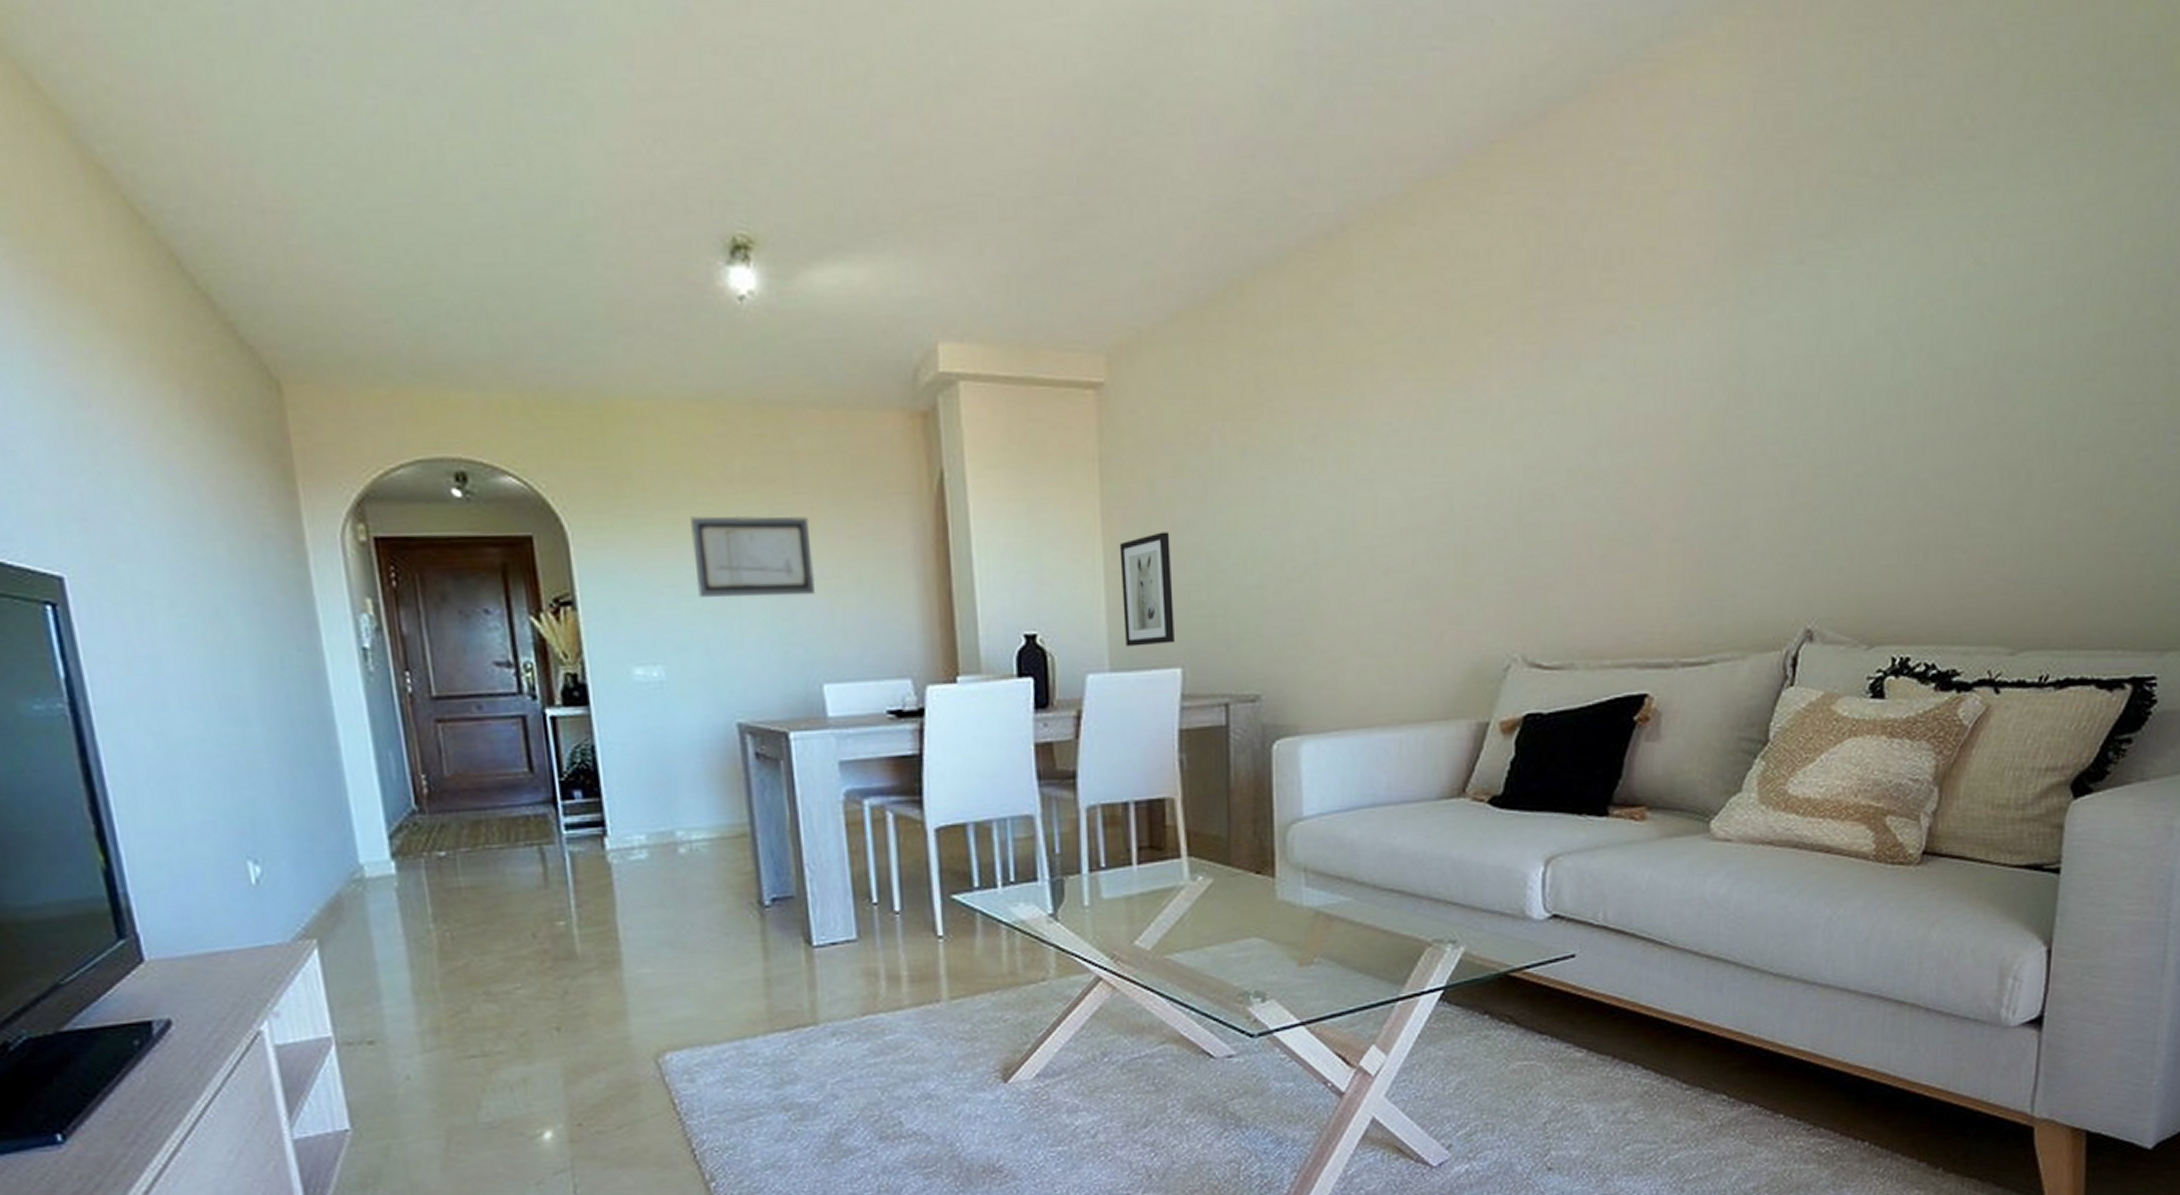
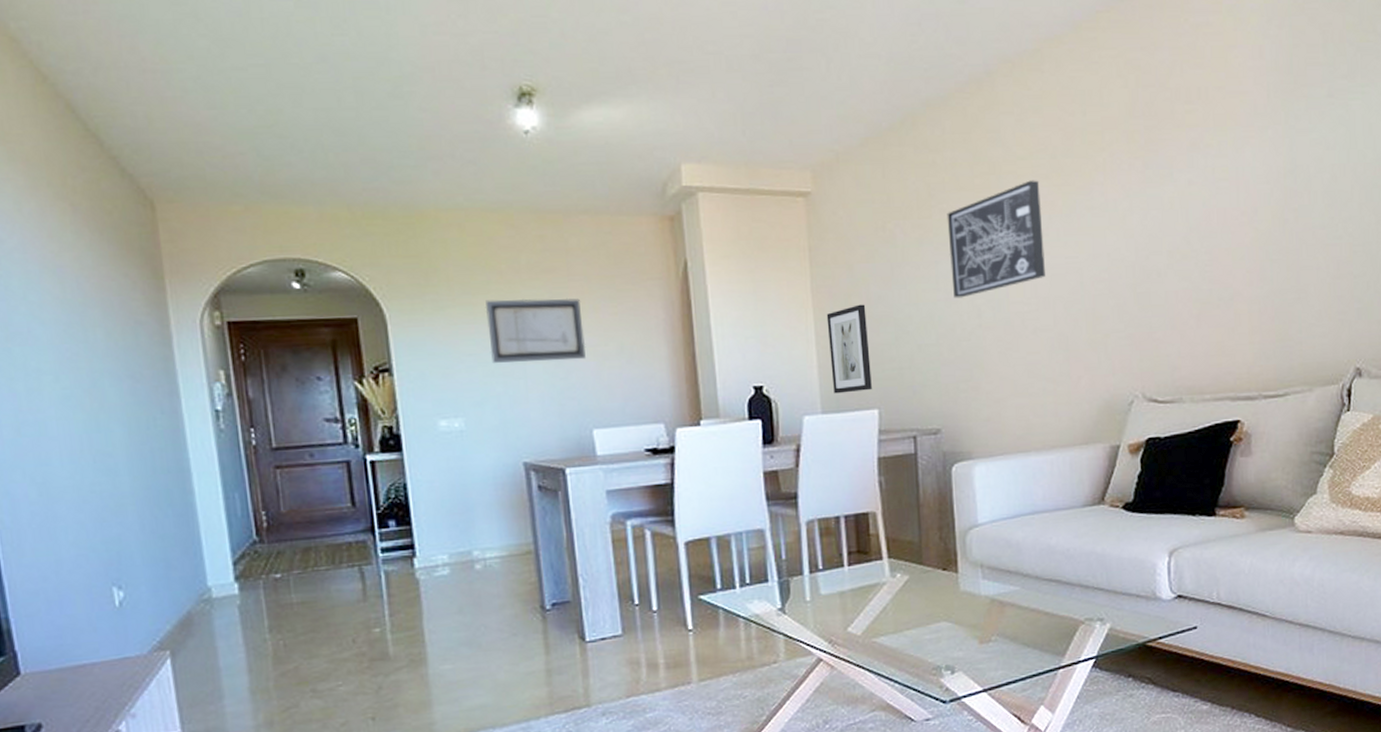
wall art: none [1279,371,1404,527] -> present [947,180,1045,298]

